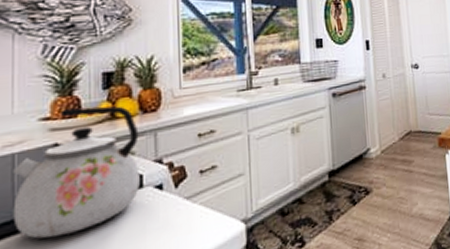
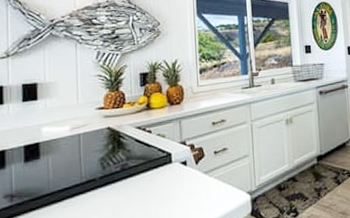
kettle: present [13,106,140,239] -> none [80,99,170,198]

